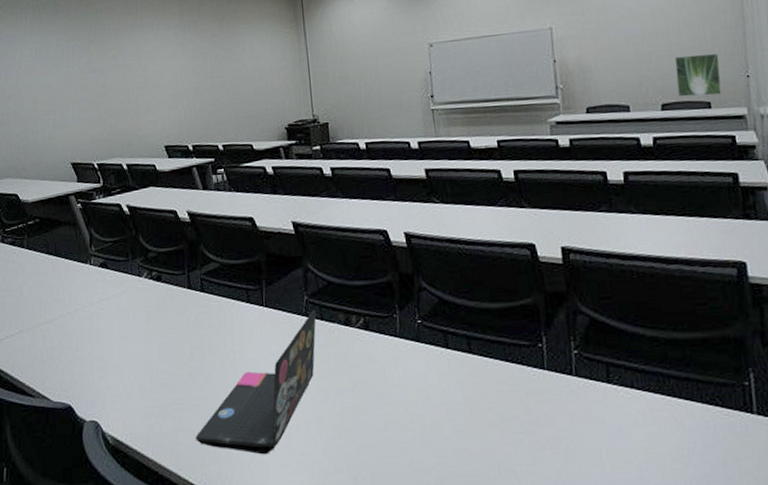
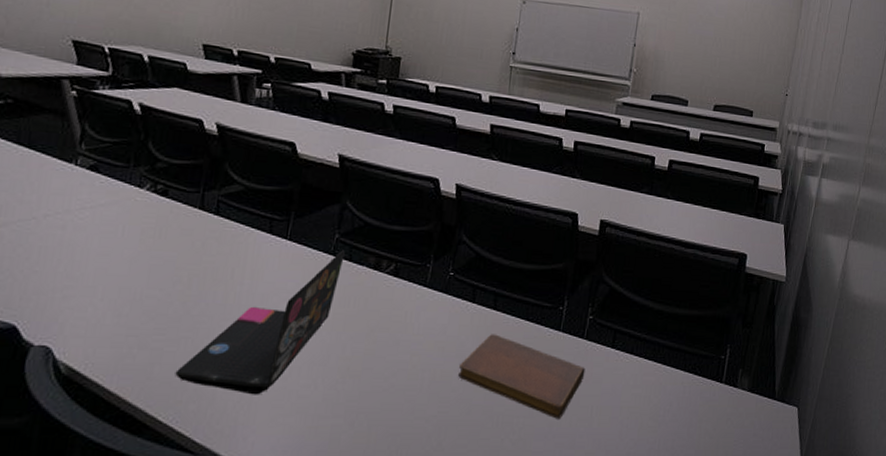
notebook: none [447,378,584,465] -> present [458,334,585,419]
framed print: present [674,53,722,97] -> none [730,65,769,107]

